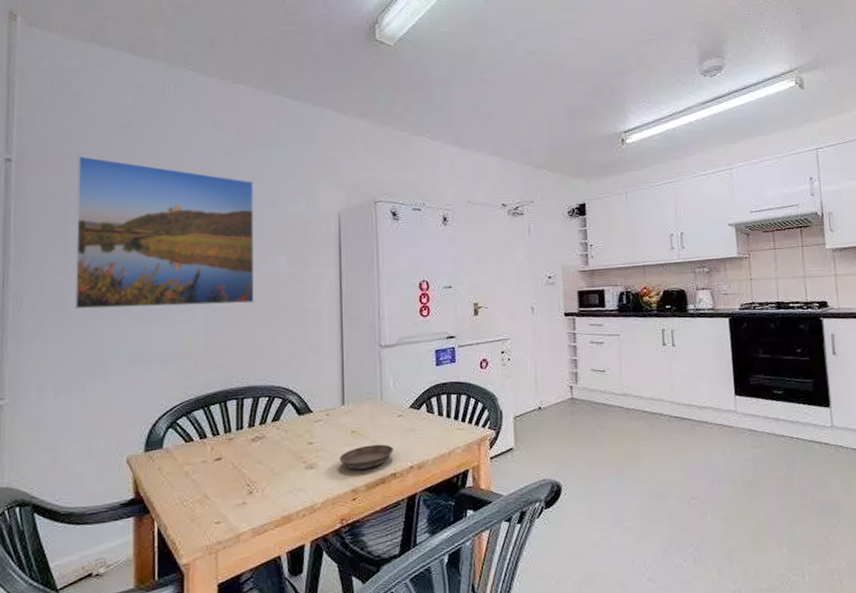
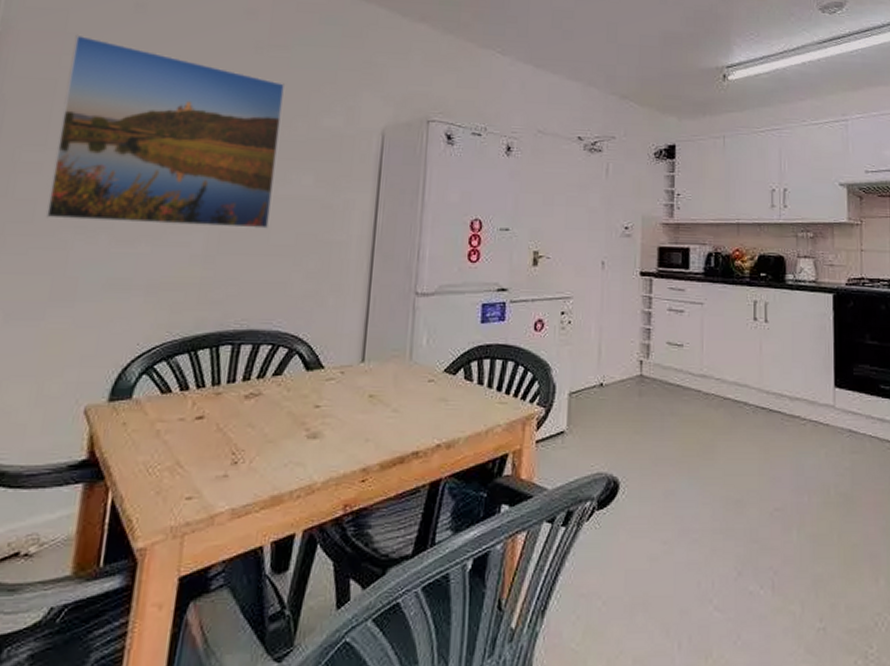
saucer: present [339,444,393,470] -> none [350,414,419,444]

